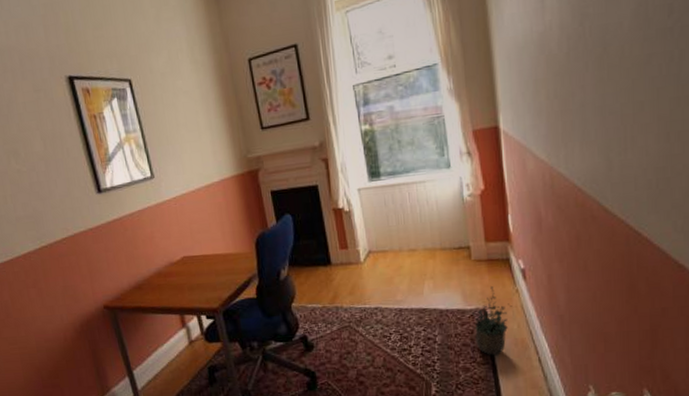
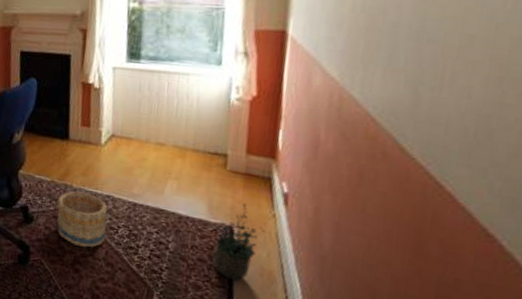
basket: none [331,310,382,360] -> present [57,191,108,248]

